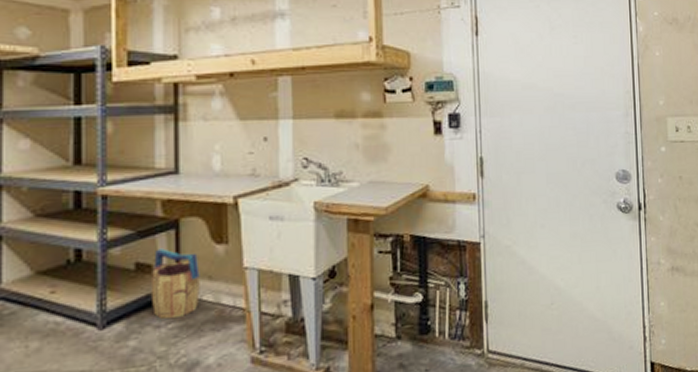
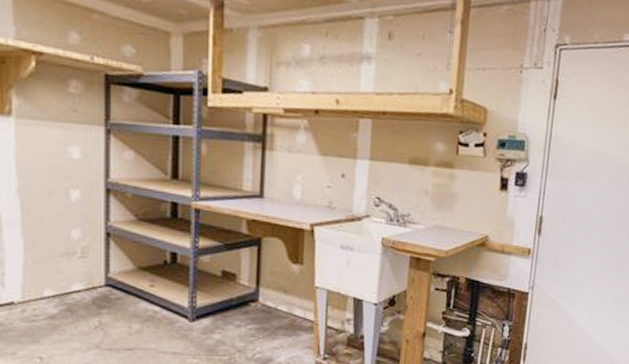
bucket: present [150,248,200,319] -> none [234,261,277,322]

